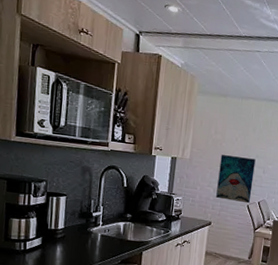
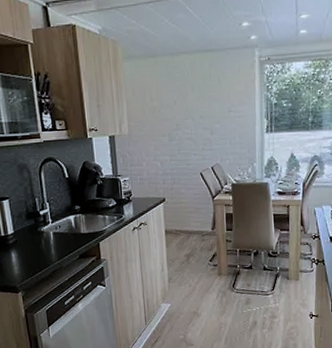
wall art: present [216,155,256,204] -> none [161,120,203,172]

